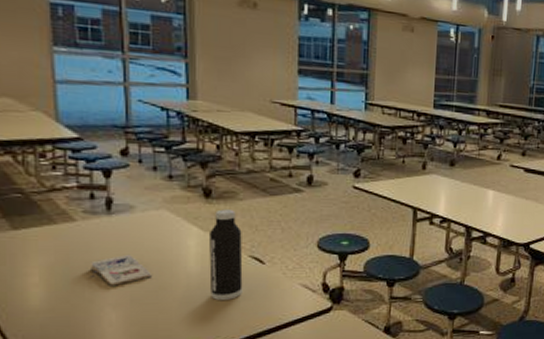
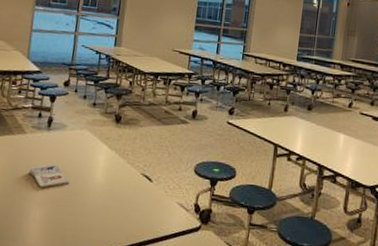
water bottle: present [209,209,243,301] -> none [108,133,139,211]

